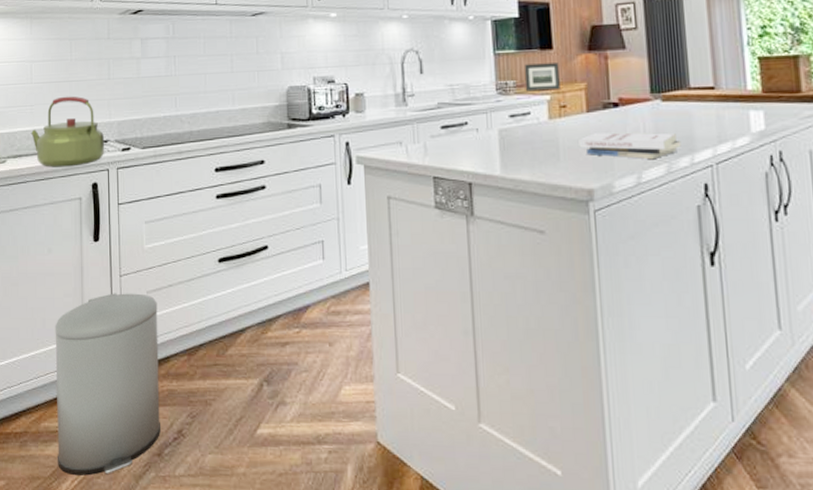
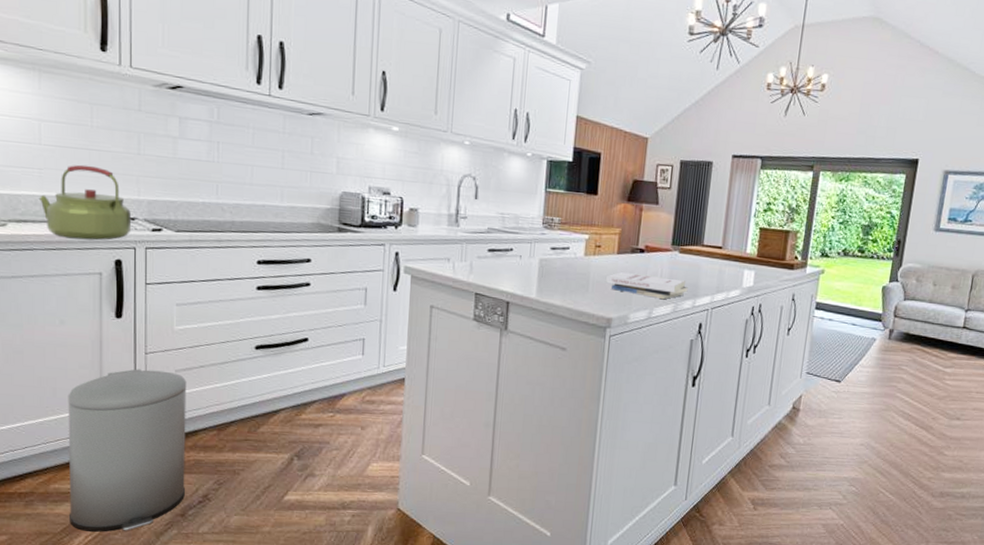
picture frame: present [525,63,560,92] -> none [569,205,601,232]

